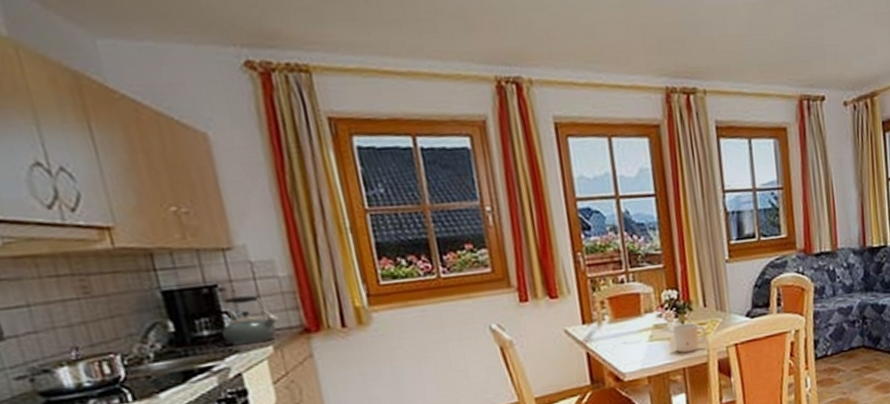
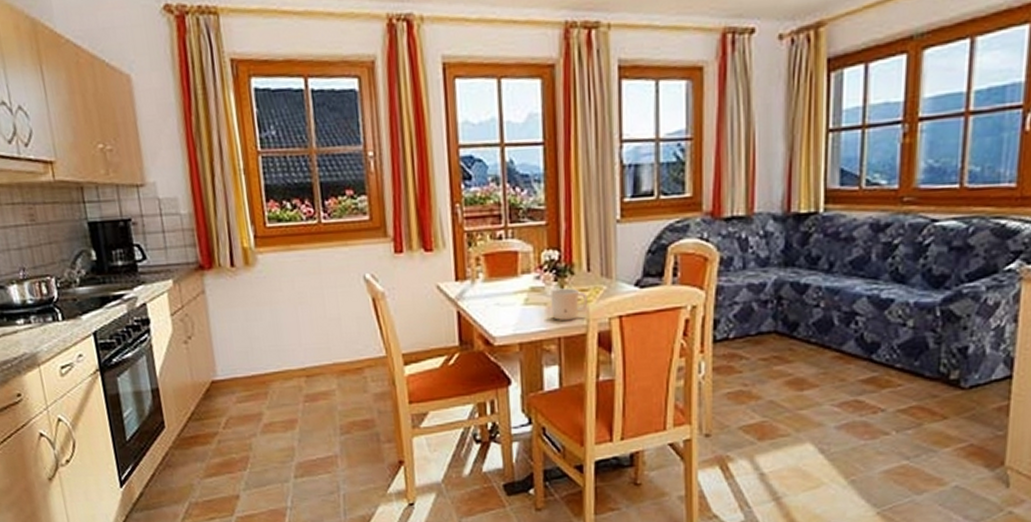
kettle: present [221,295,279,346] -> none [132,230,179,277]

